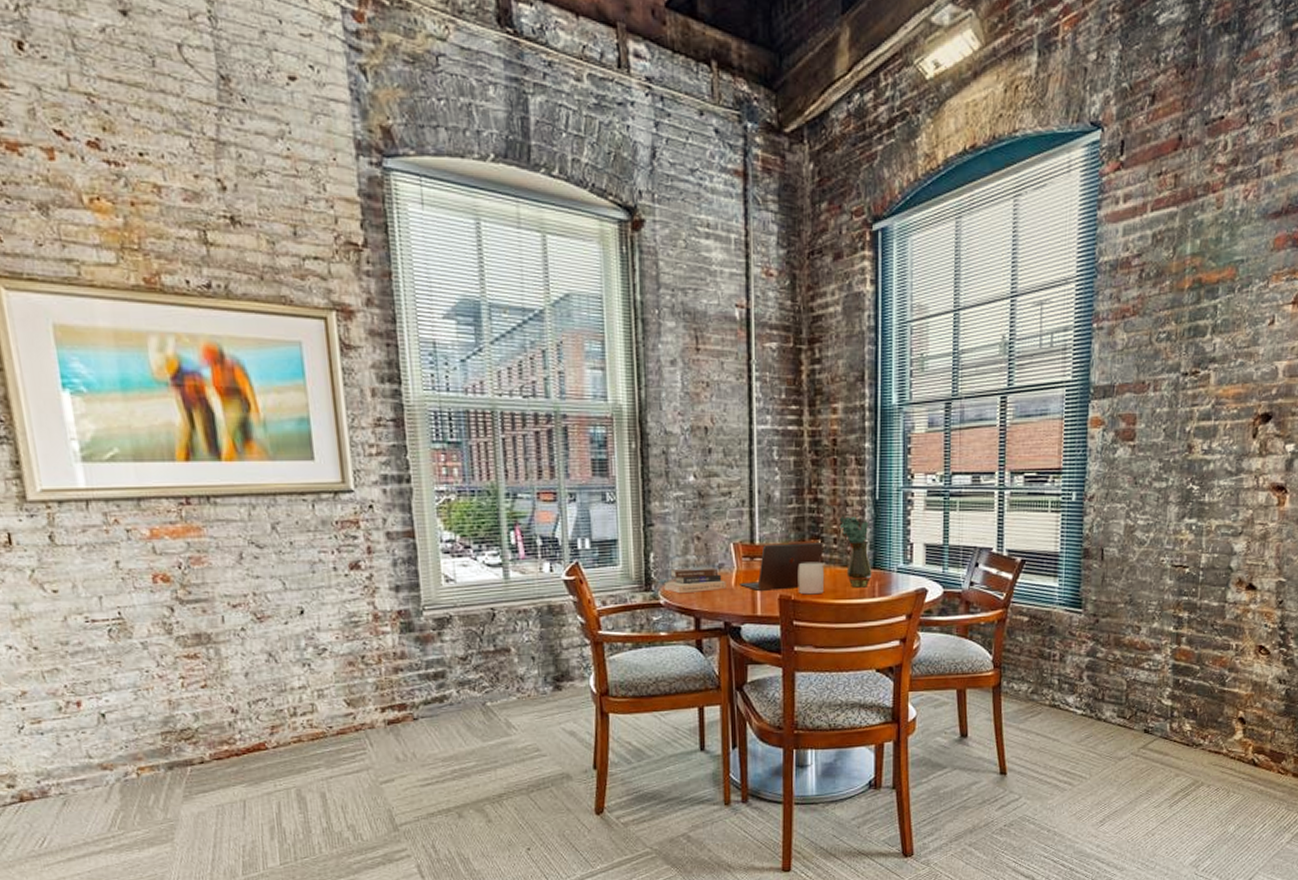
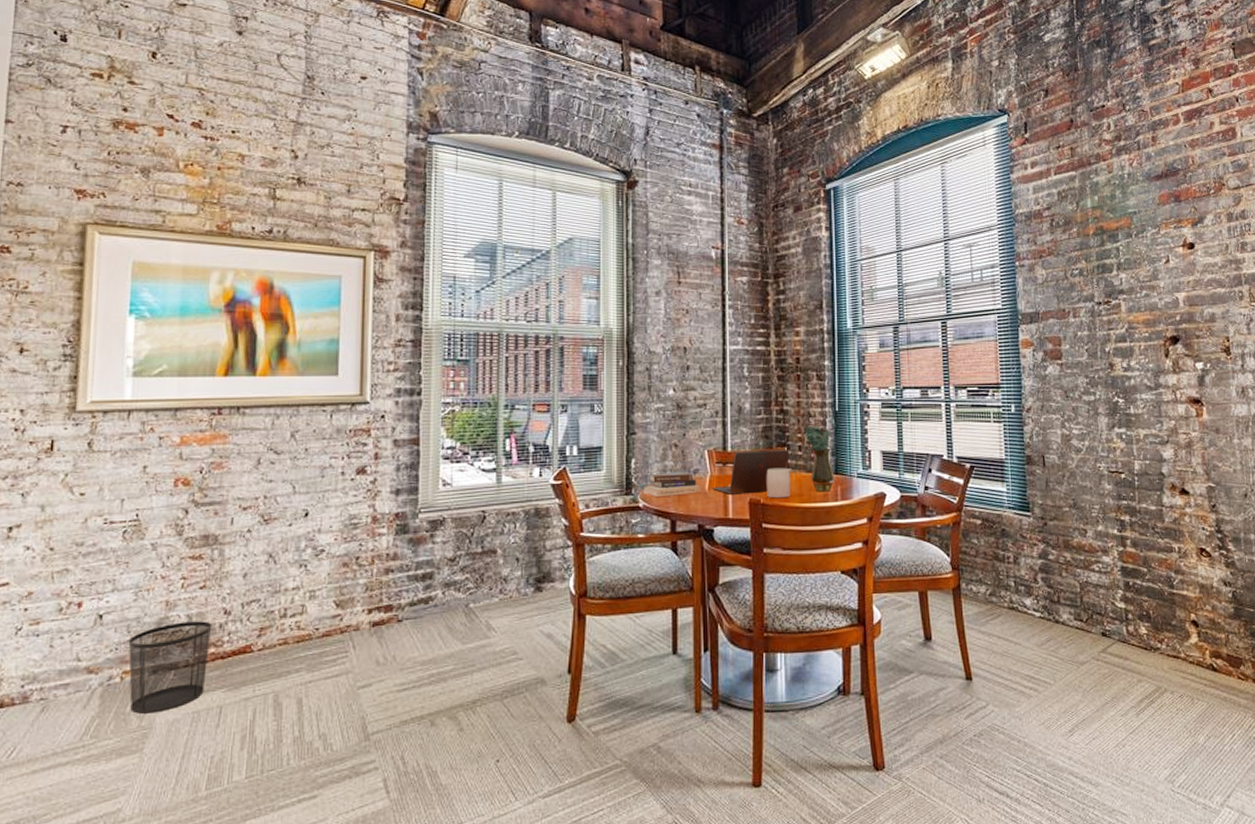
waste bin: none [137,719,224,807] -> present [128,621,212,714]

